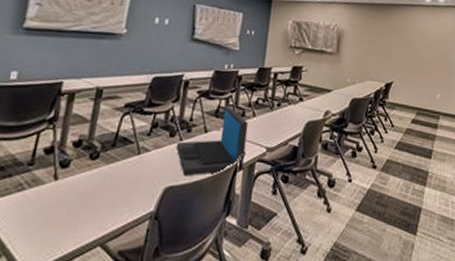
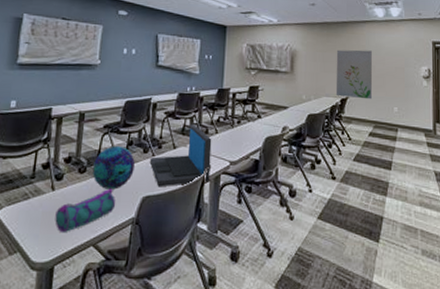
pencil case: none [55,177,132,230] -> present [55,188,115,232]
decorative ball: none [107,128,159,179] -> present [93,146,135,190]
wall art: none [380,32,418,85] -> present [335,49,372,100]

